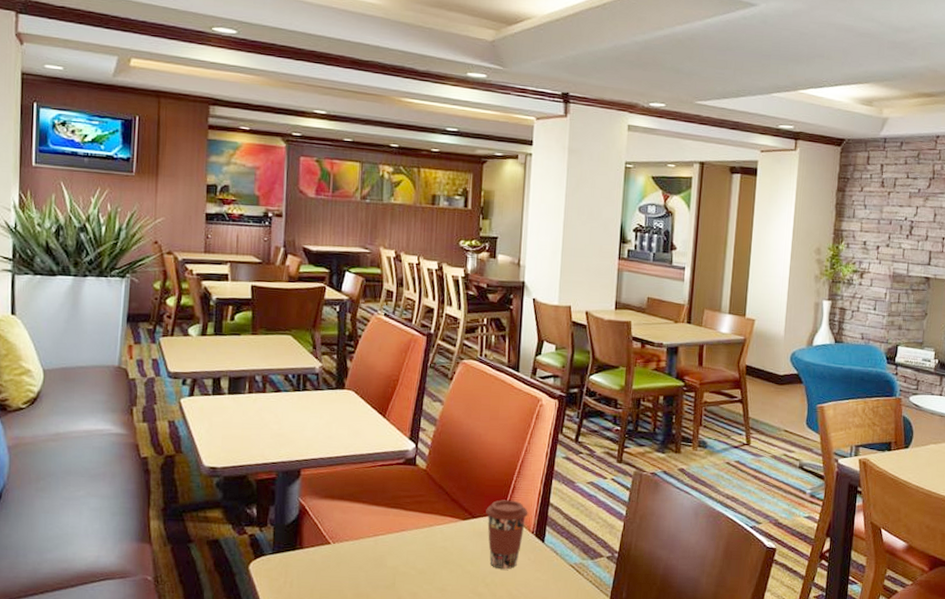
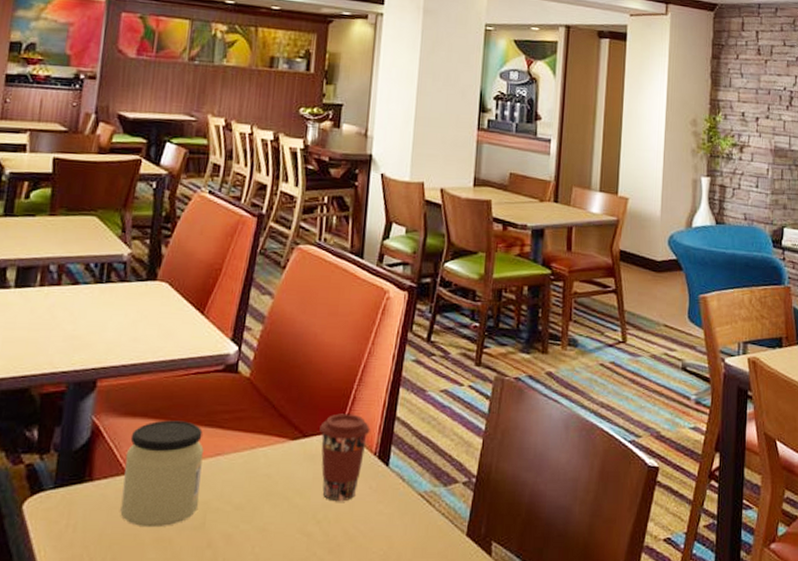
jar: none [326,502,391,586] -> present [120,420,204,528]

